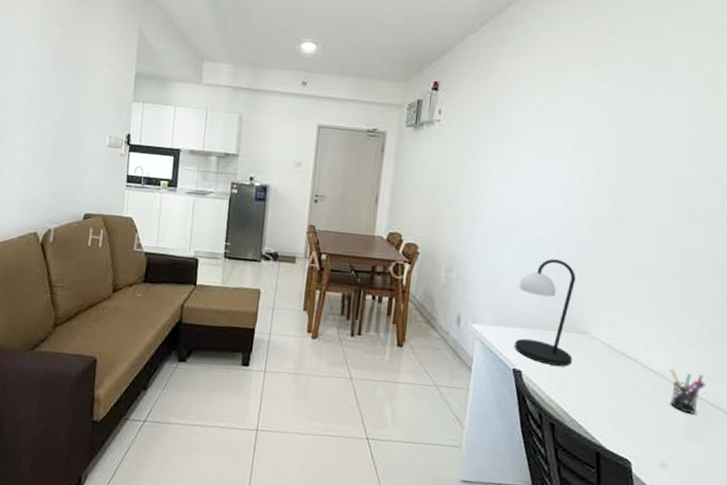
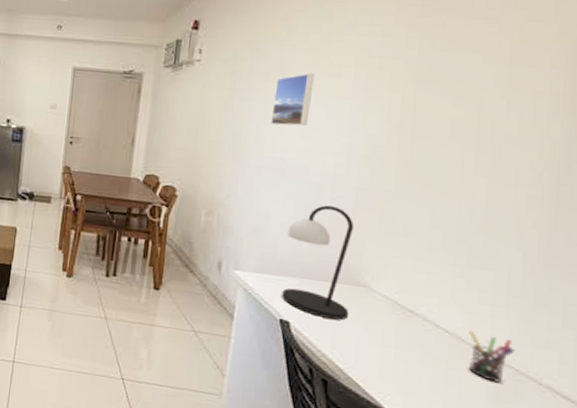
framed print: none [503,134,541,185] -> present [271,73,314,126]

